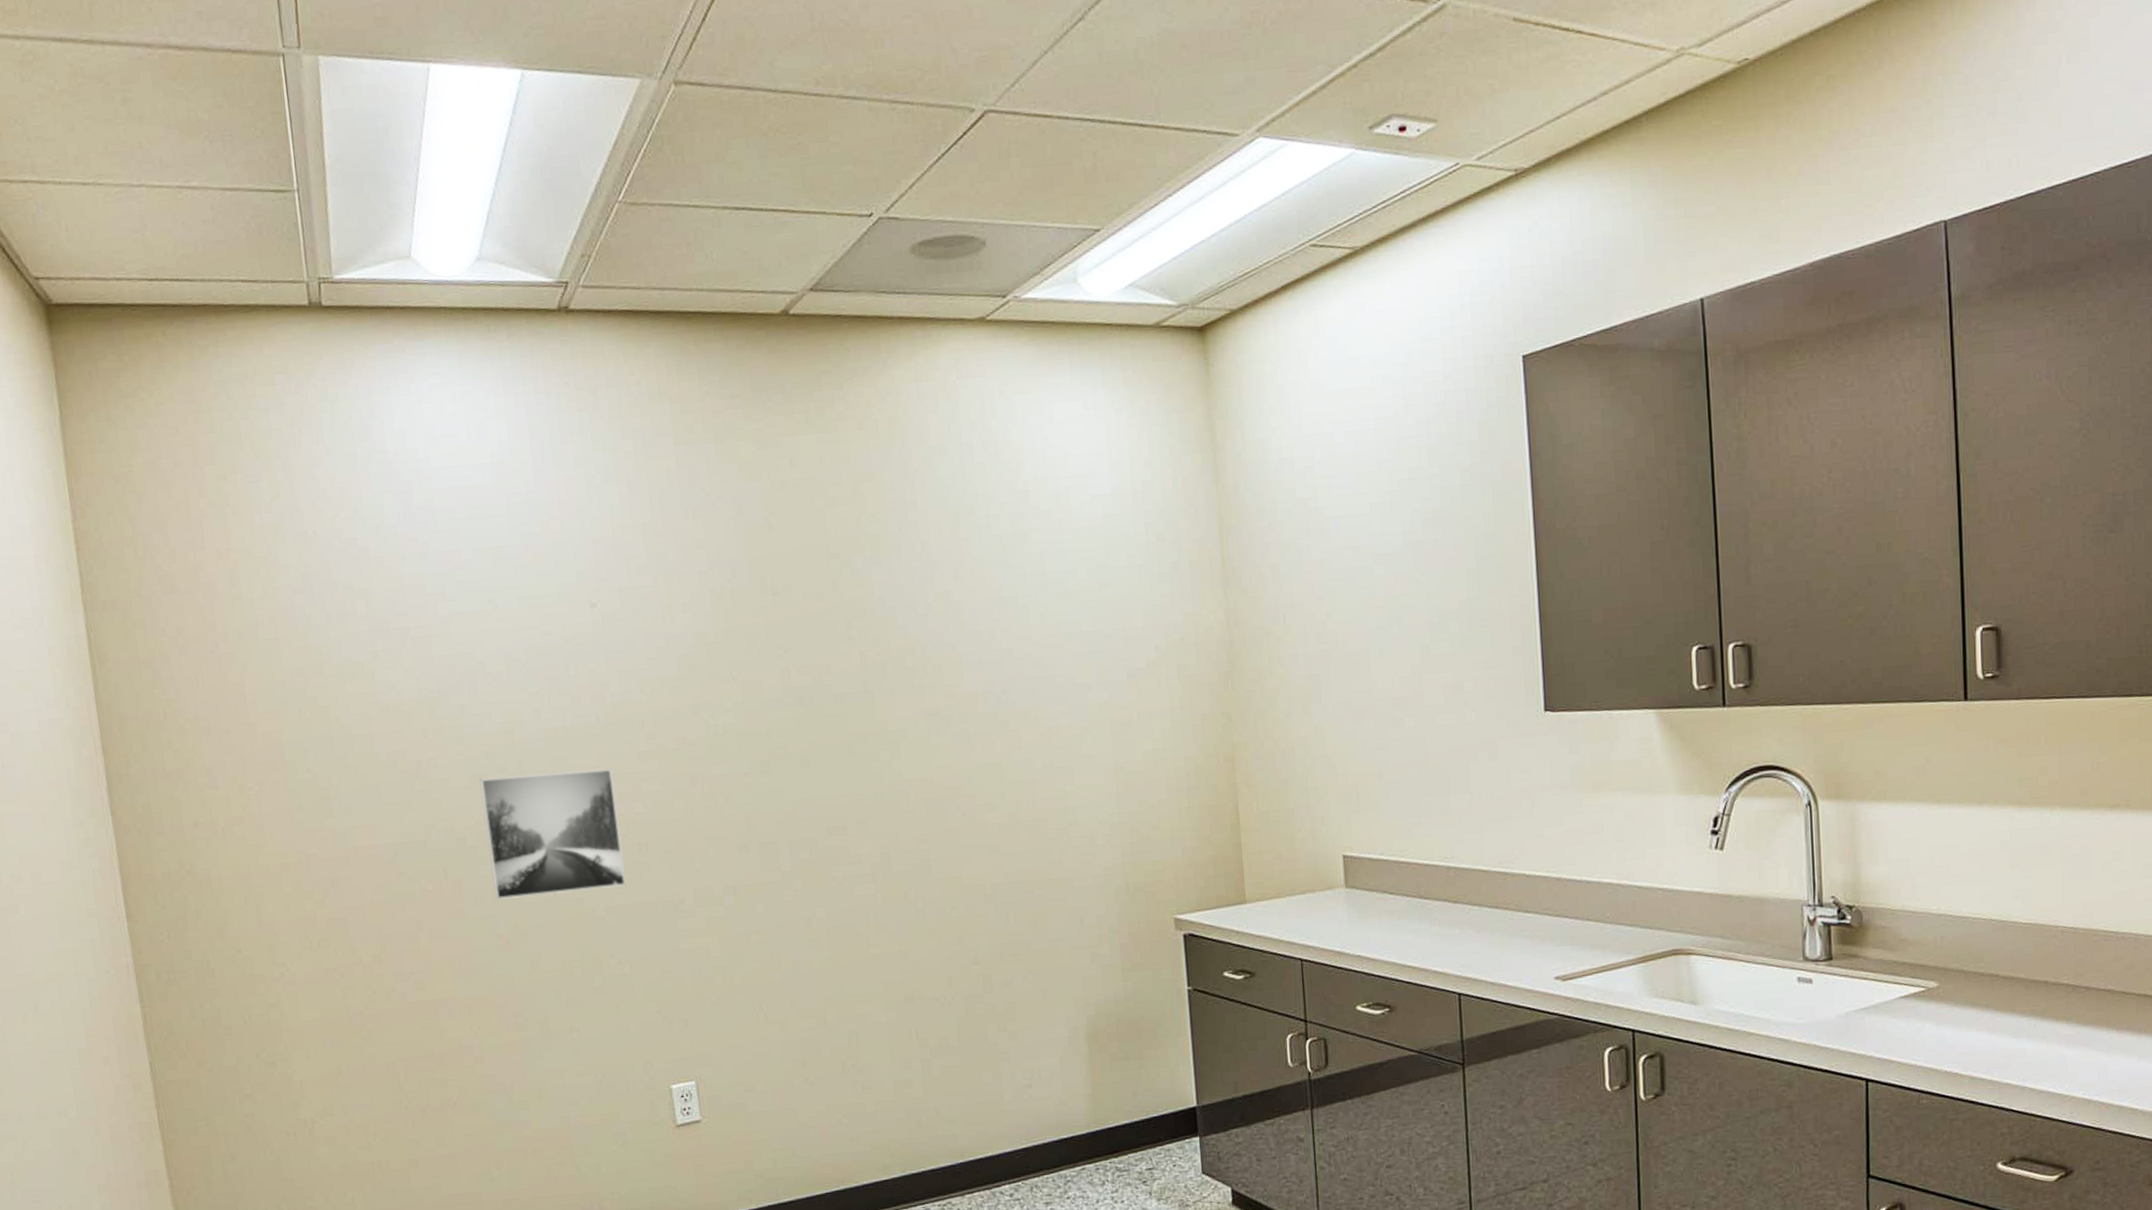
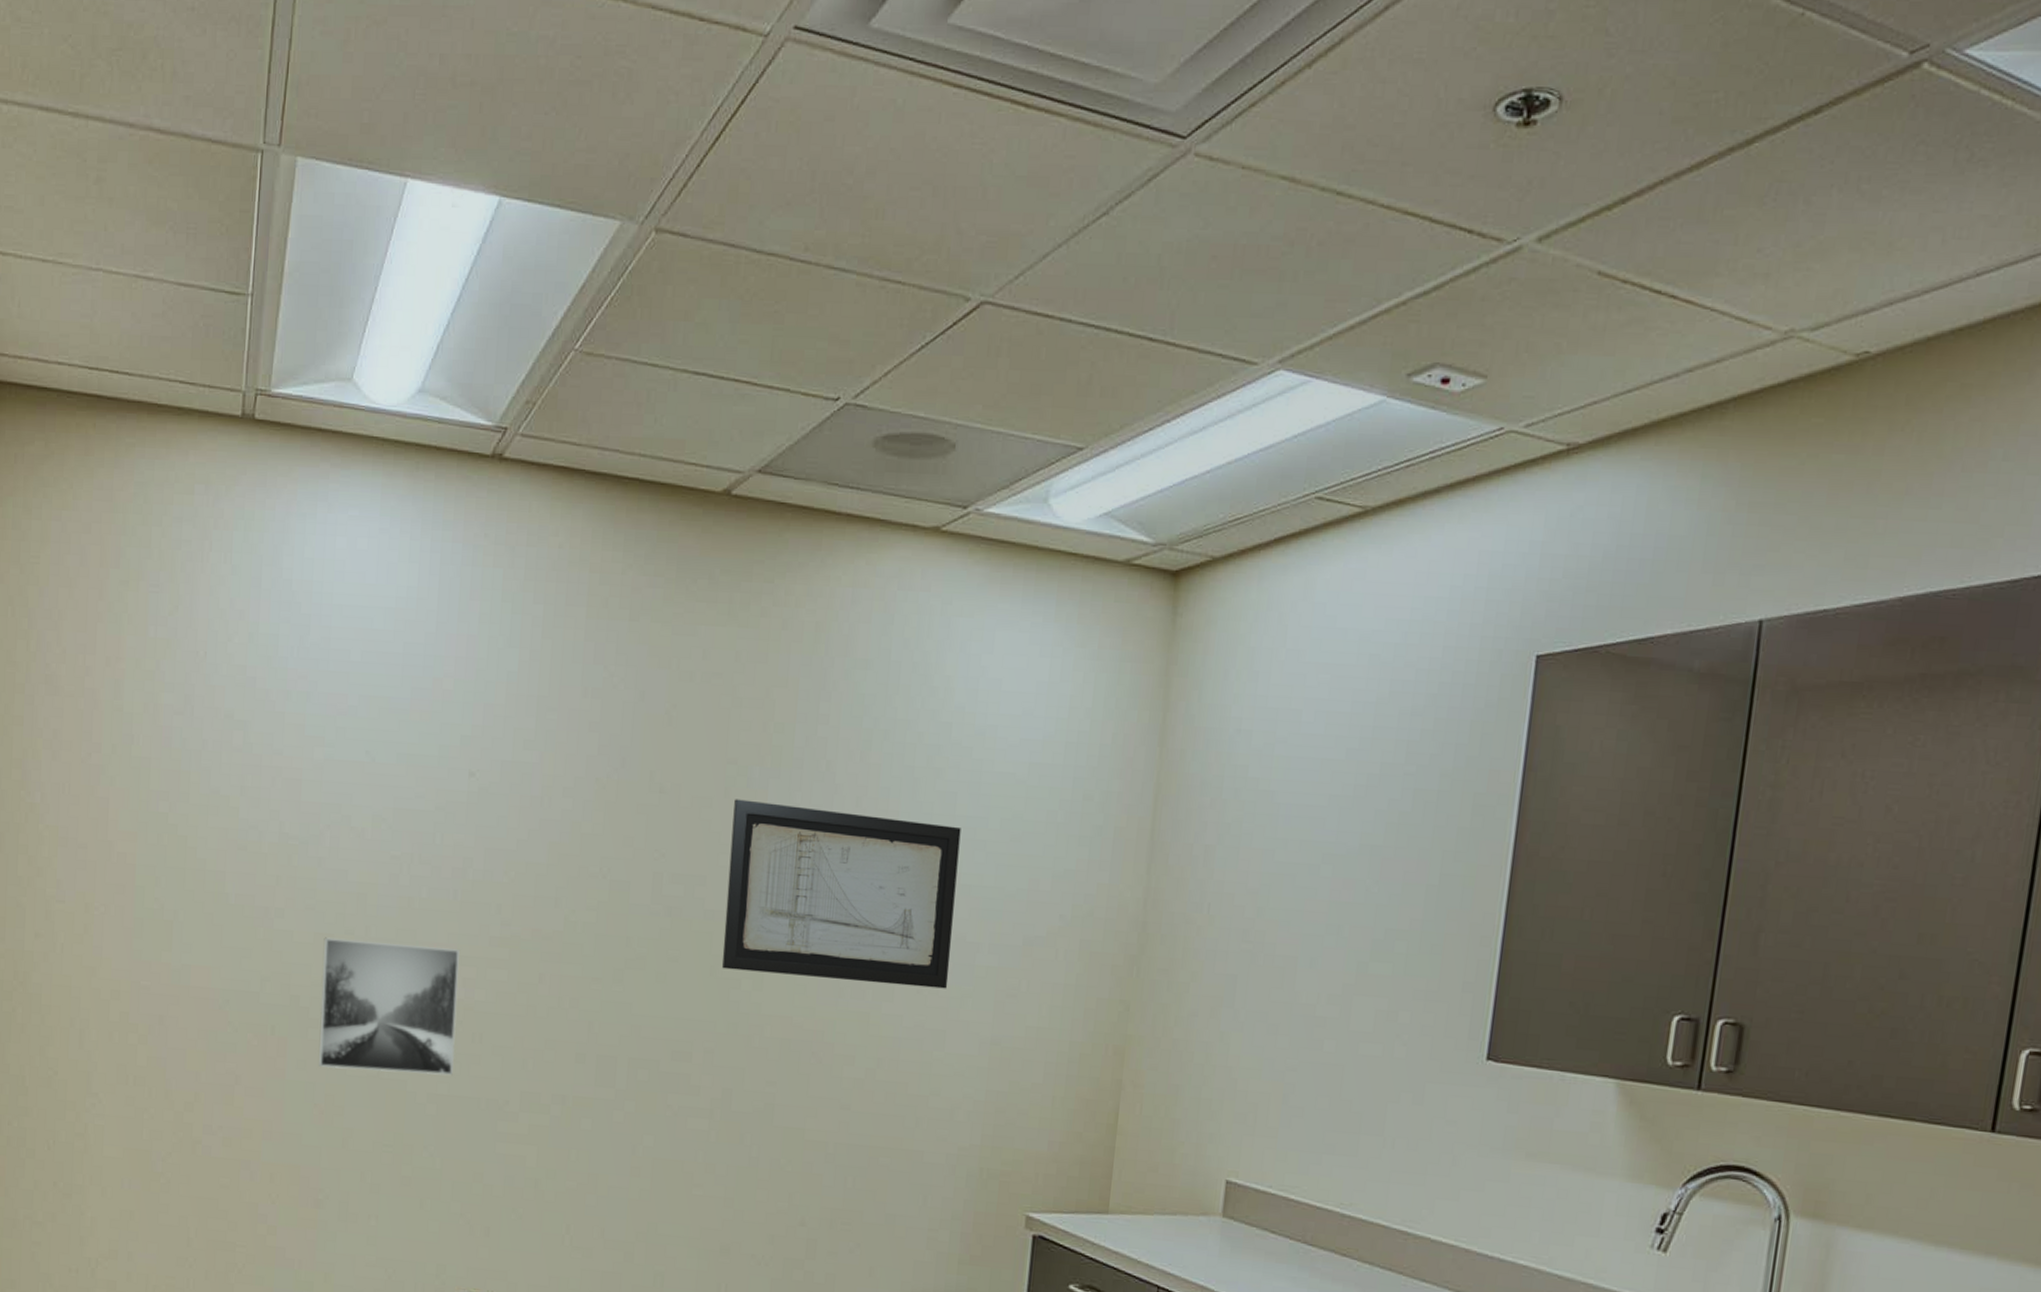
wall art: none [843,582,1067,745] -> present [721,799,961,989]

